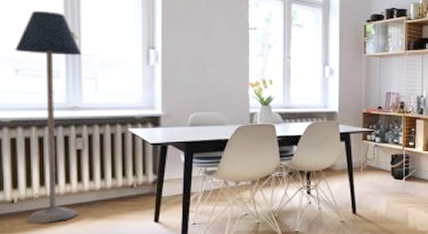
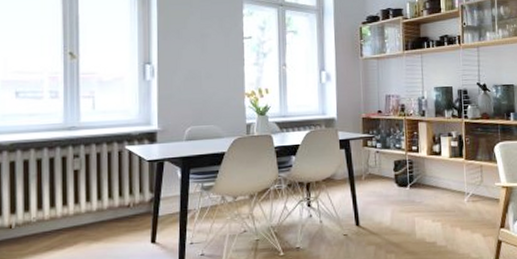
floor lamp: present [15,10,82,224] -> none [16,32,80,249]

